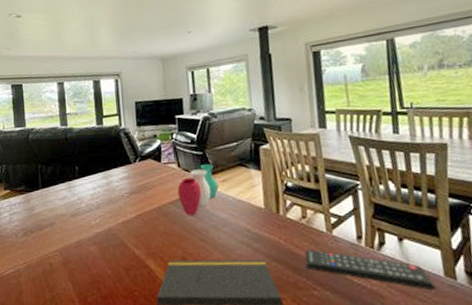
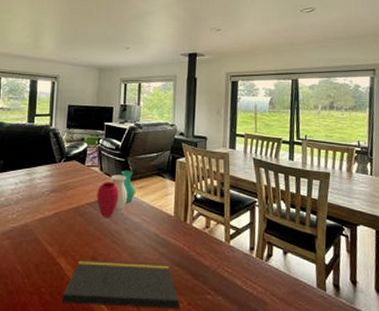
remote control: present [304,249,436,291] -> none [203,257,309,300]

